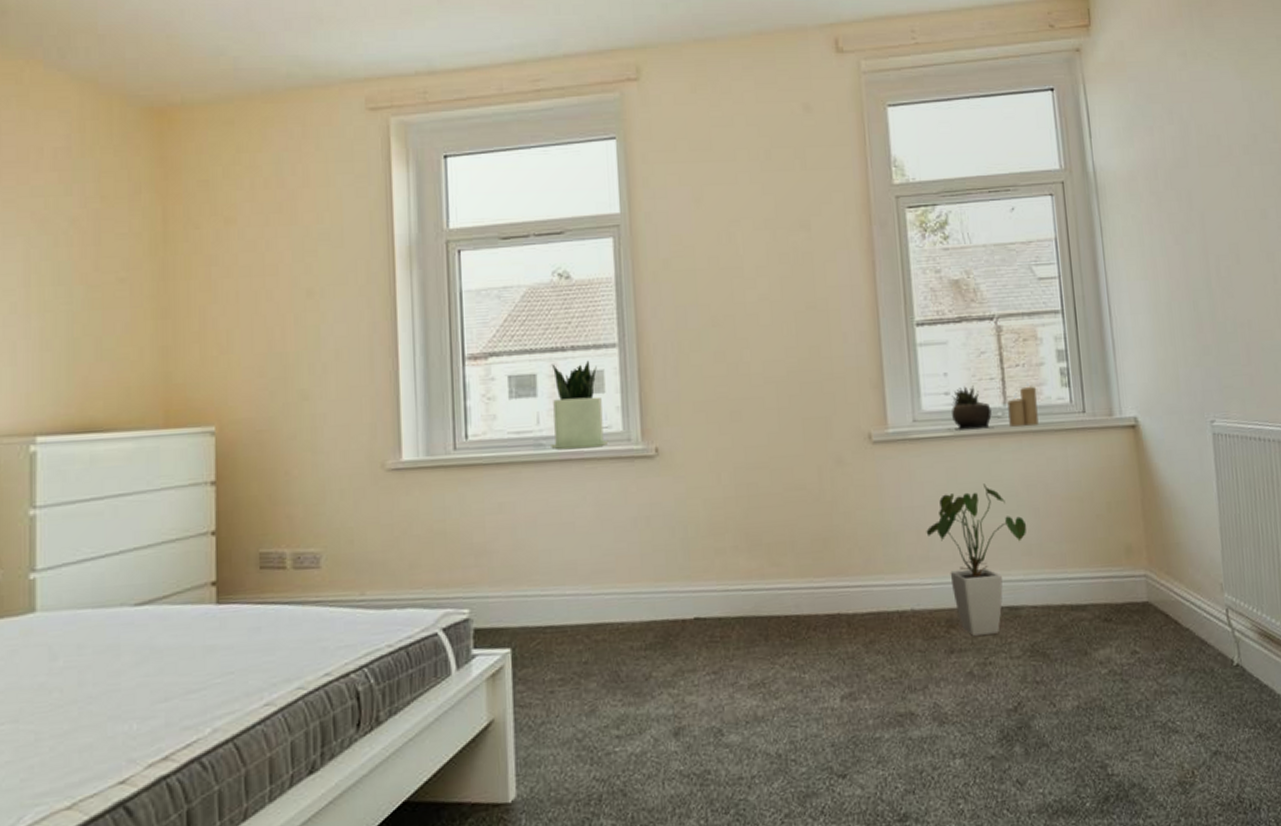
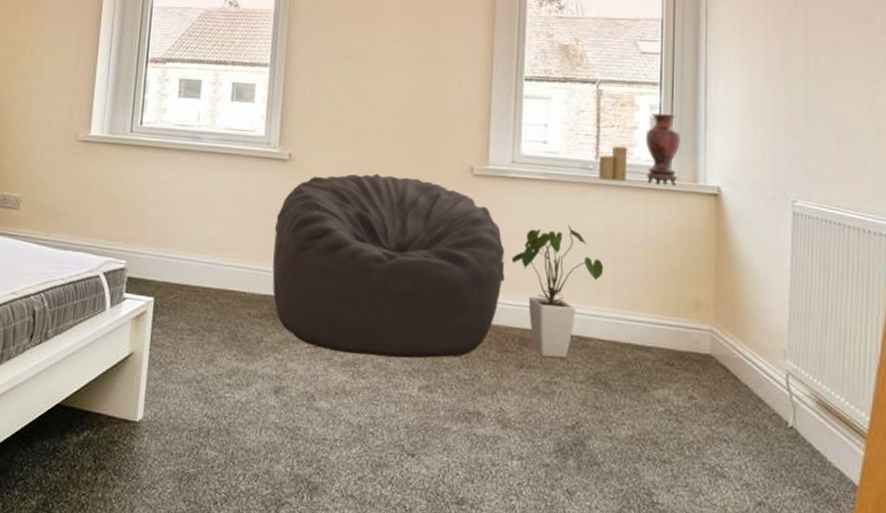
planter: present [551,360,609,451] -> none [206,74,252,147]
bean bag chair: none [648,455,921,674] -> present [272,174,505,358]
succulent plant: present [948,385,994,432] -> none [542,138,585,179]
vase: none [1053,344,1093,425] -> present [645,113,680,187]

